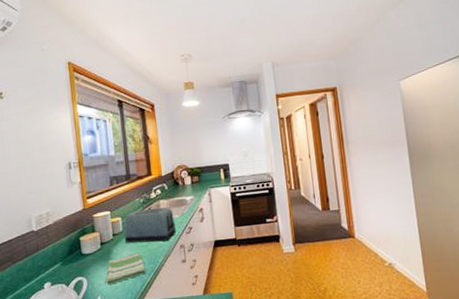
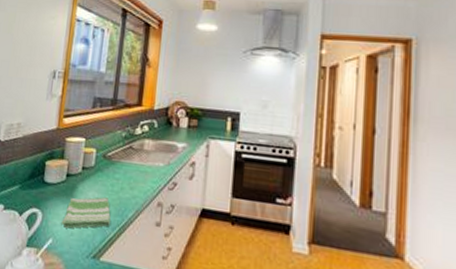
toaster: present [124,207,176,243] -> none [93,144,158,193]

